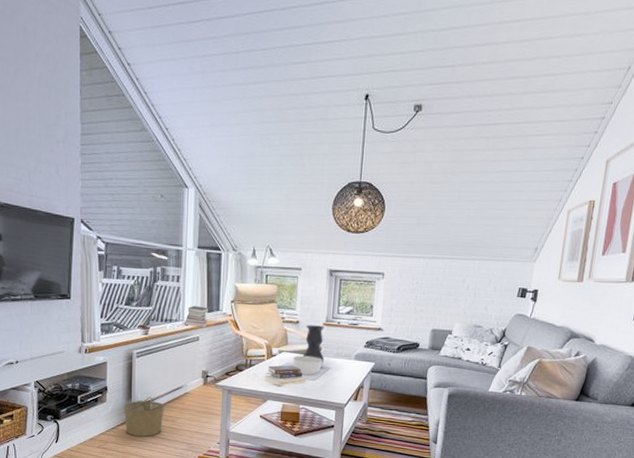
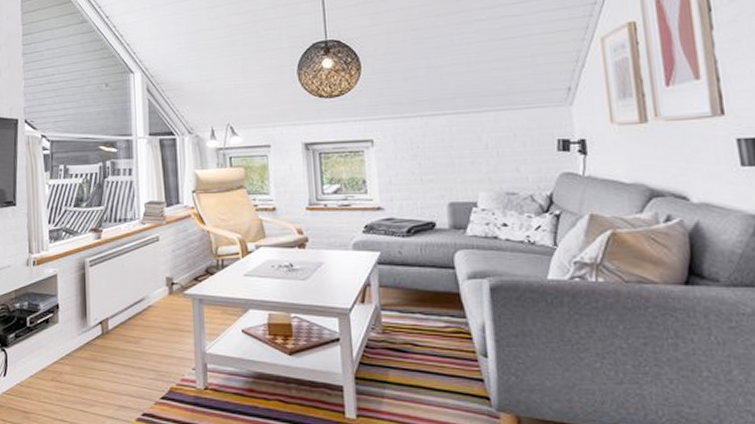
basket: present [123,396,164,437] -> none [78,313,125,364]
books: present [264,365,307,387] -> none [242,263,295,291]
bowl: present [293,355,323,376] -> none [274,249,312,274]
vase: present [303,325,325,365] -> none [285,210,314,259]

